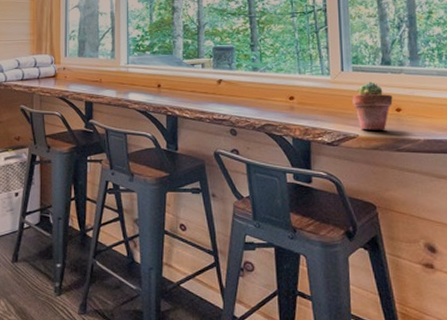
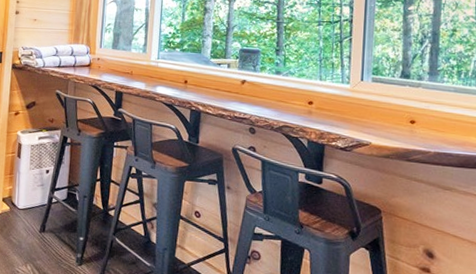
potted succulent: present [352,82,393,130] -> none [369,93,408,140]

